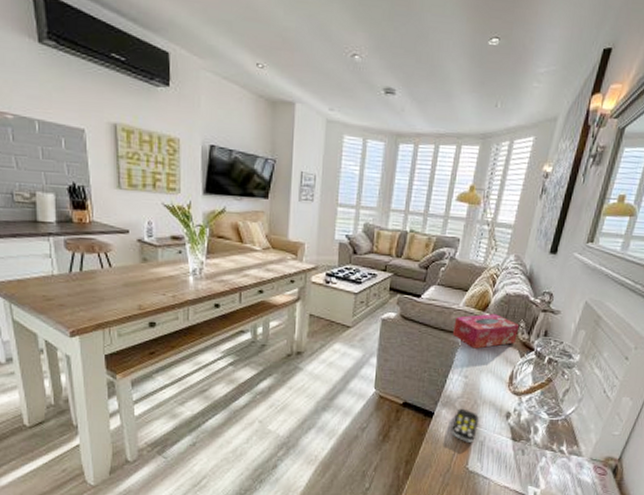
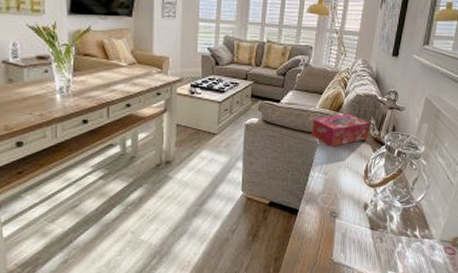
remote control: present [450,408,479,443] -> none [315,203,339,235]

